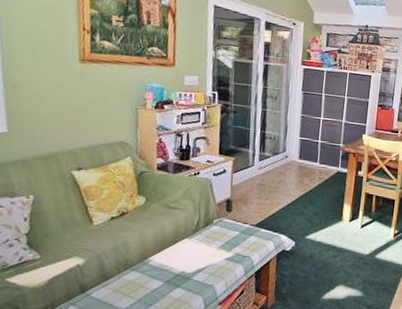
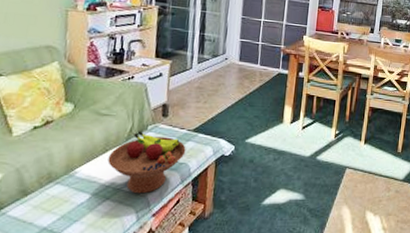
fruit bowl: none [177,224,249,283] -> present [107,131,186,194]

